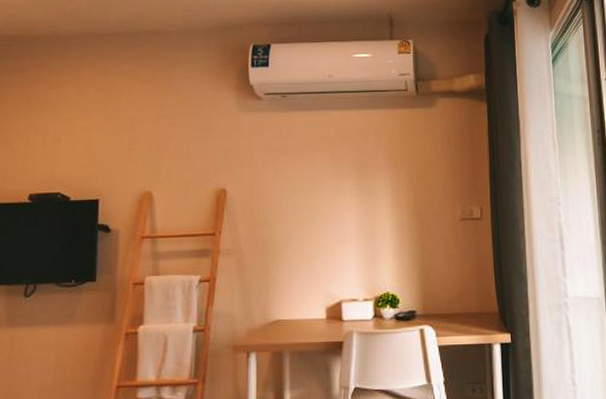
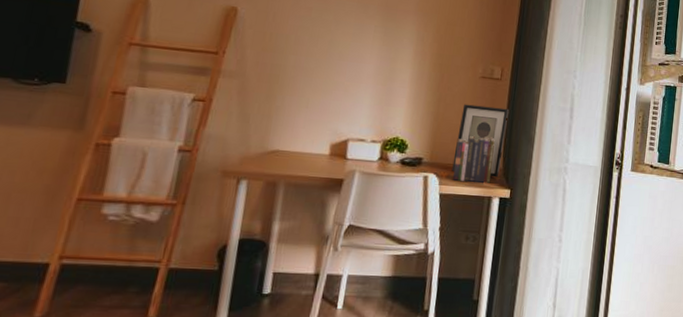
picture frame: none [446,248,496,323] -> present [452,104,510,178]
books: none [448,281,487,330] -> present [453,136,495,183]

